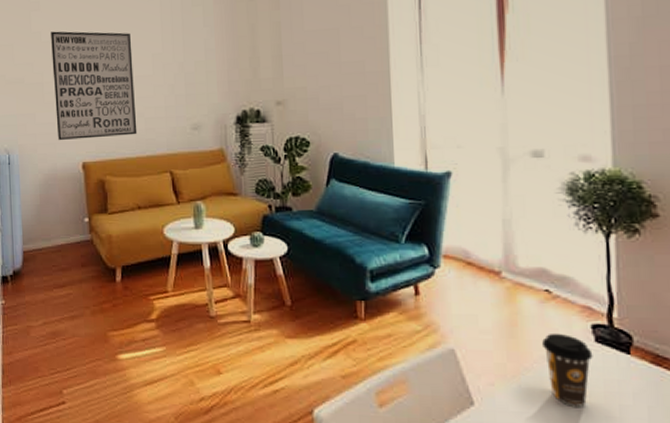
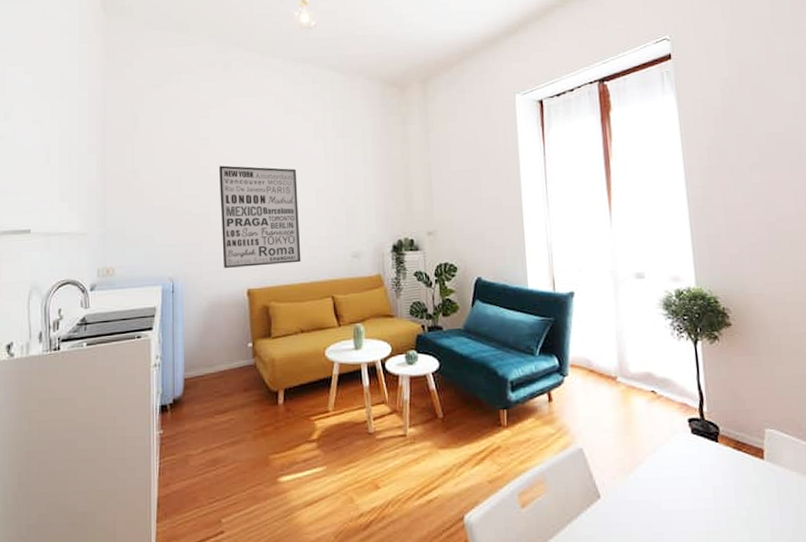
coffee cup: present [542,333,593,407] -> none [652,428,691,492]

